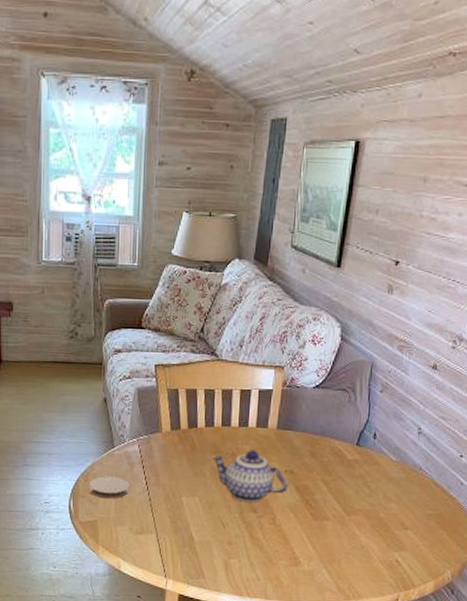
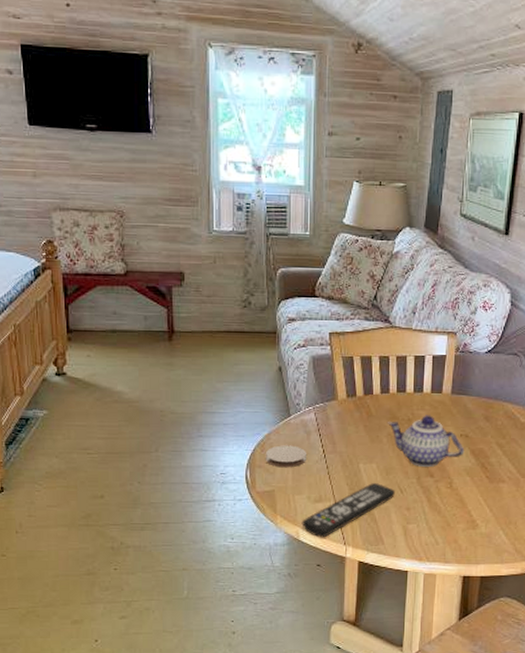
remote control: none [123,517,217,570] -> present [301,483,395,538]

